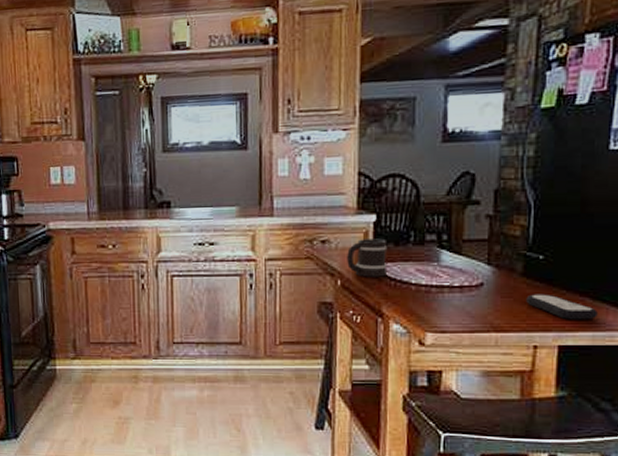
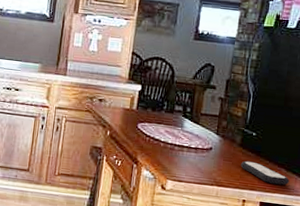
mug: present [347,238,388,277] -> none [116,102,147,133]

